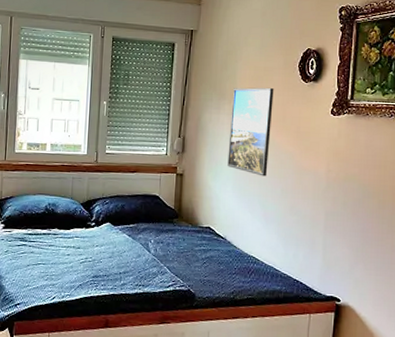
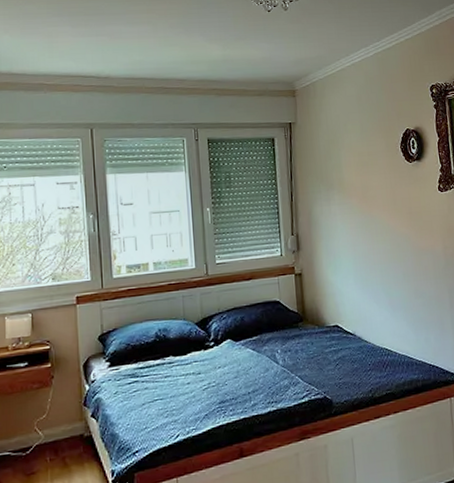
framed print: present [227,87,274,177] -> none [340,171,387,264]

